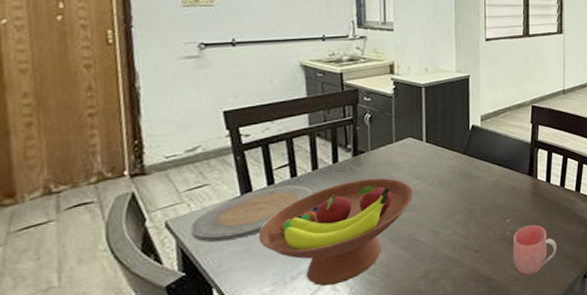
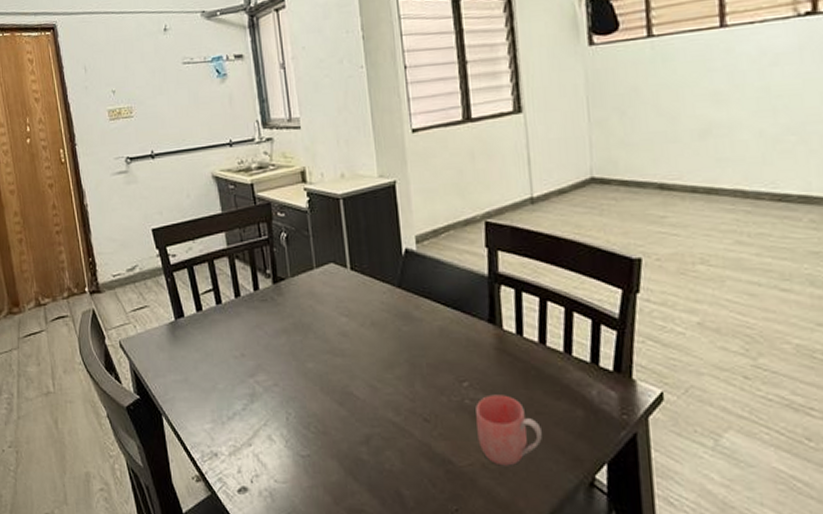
plate: present [190,185,314,242] -> none [139,313,239,368]
fruit bowl: present [259,178,413,286] -> none [195,311,342,433]

